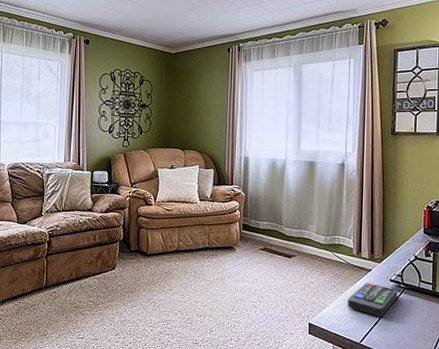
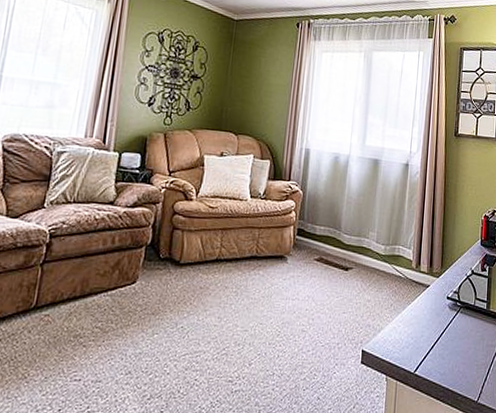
remote control: present [348,282,398,318] -> none [404,300,454,342]

